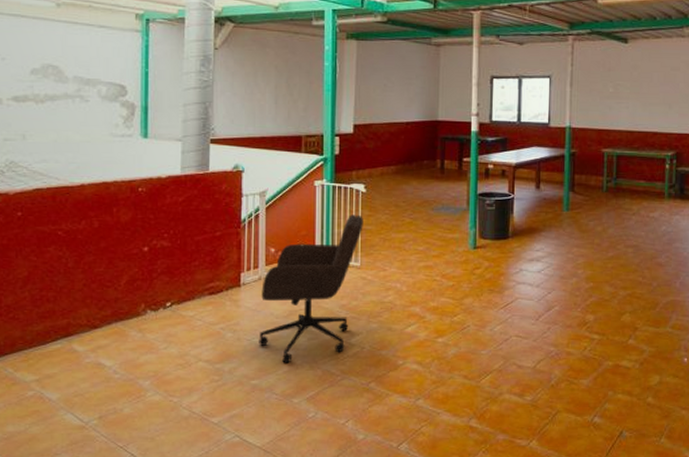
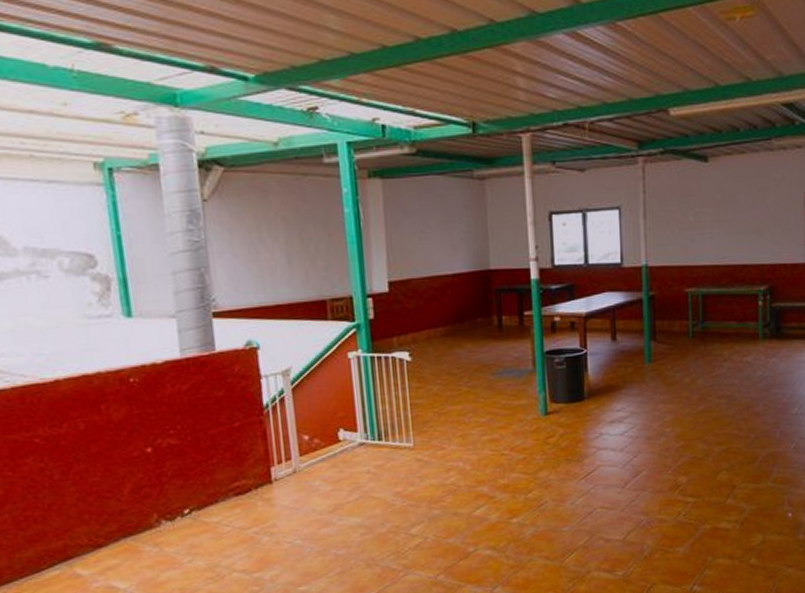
office chair: present [259,214,363,363] -> none [298,388,413,564]

